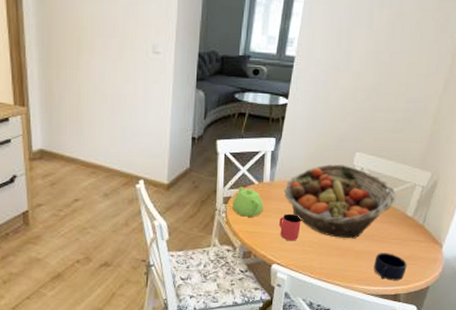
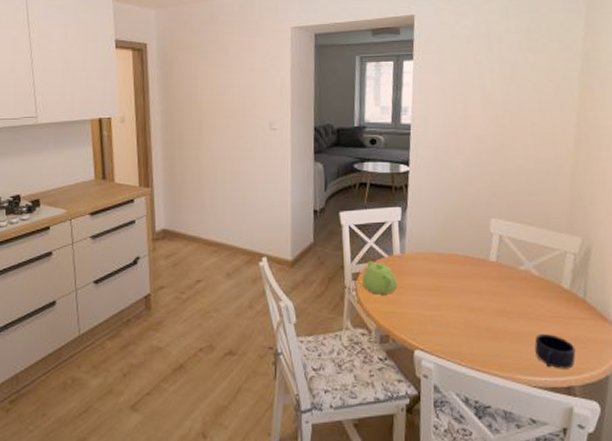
cup: present [279,213,301,241] -> none [416,289,442,322]
fruit basket: present [284,164,397,239] -> none [417,233,546,318]

